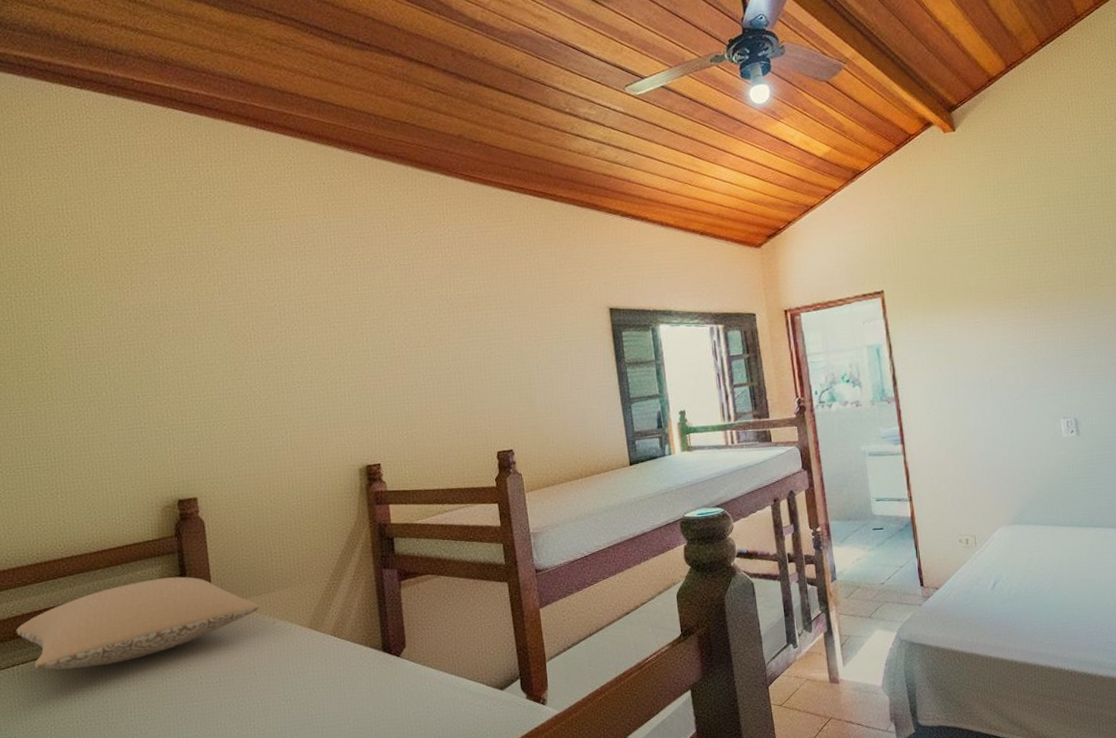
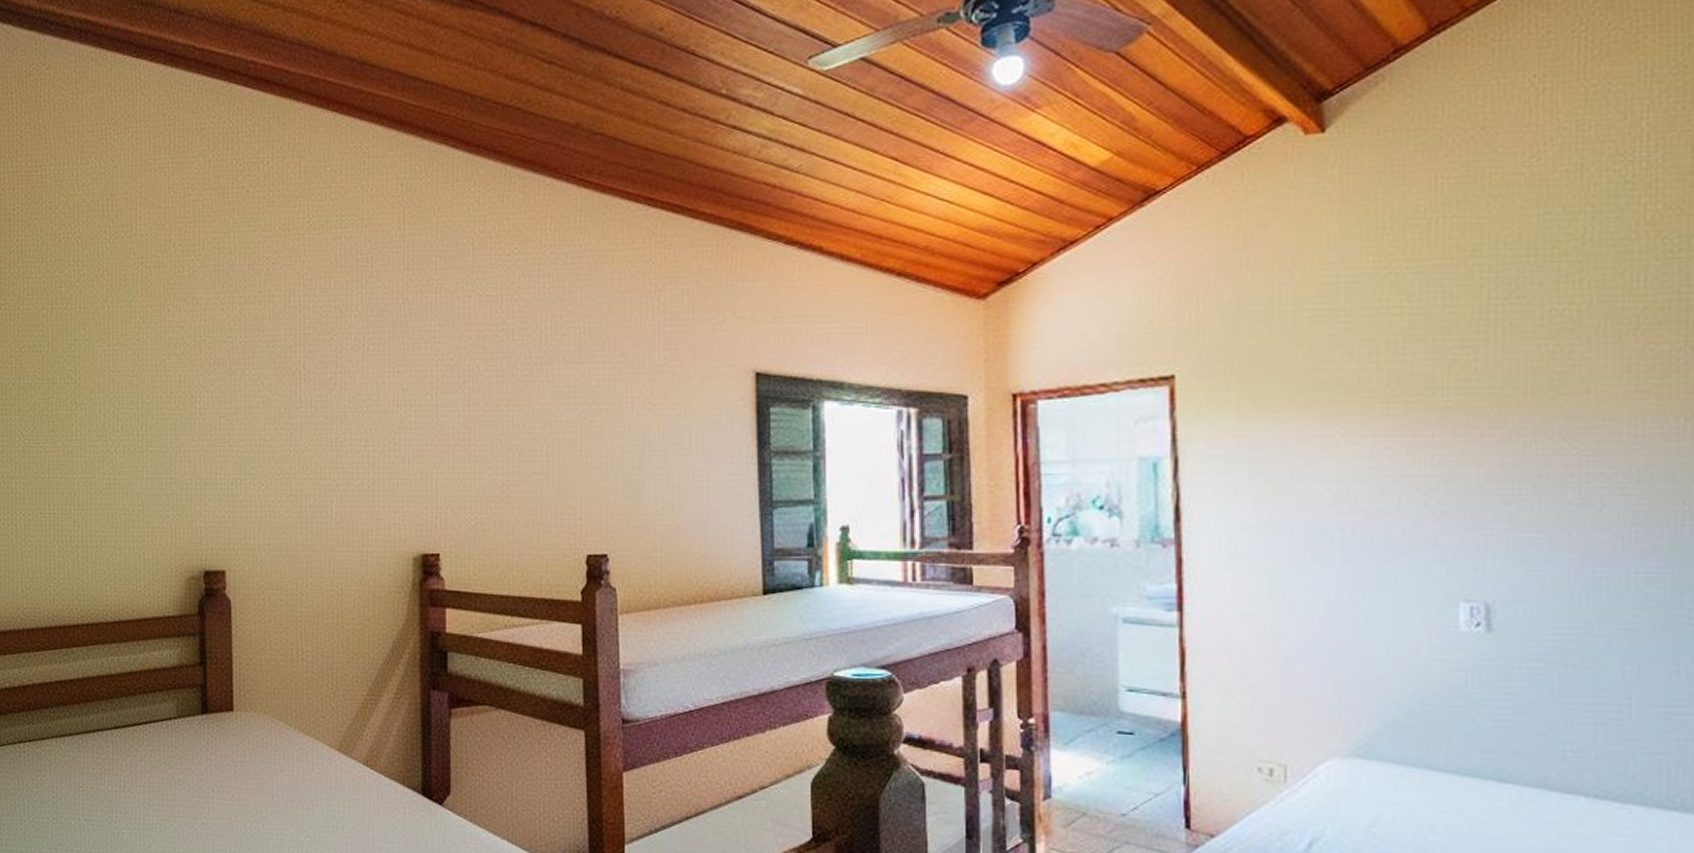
pillow: present [16,576,260,670] -> none [26,663,284,758]

